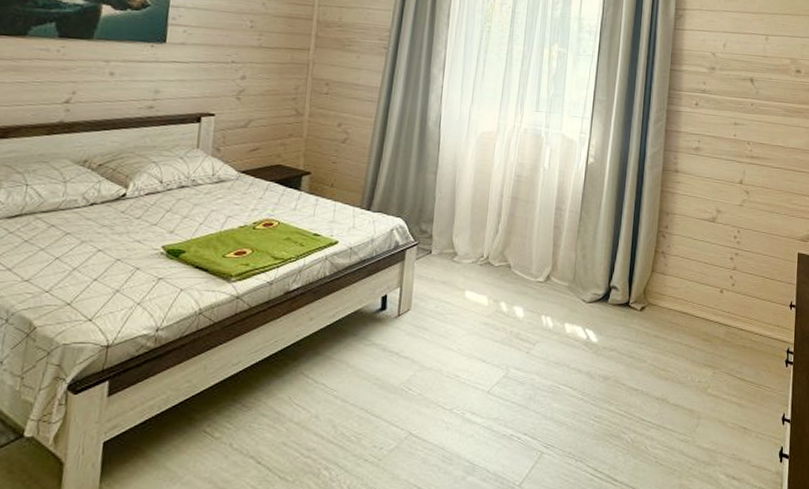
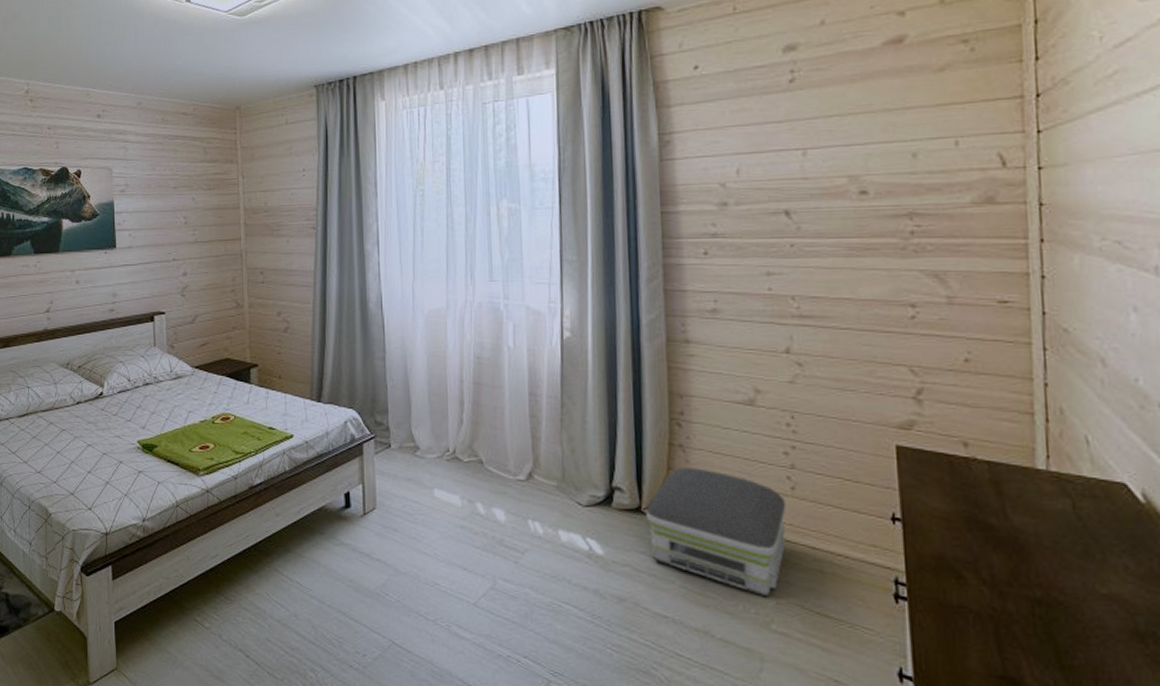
air purifier: none [631,270,728,368] -> present [645,467,787,596]

